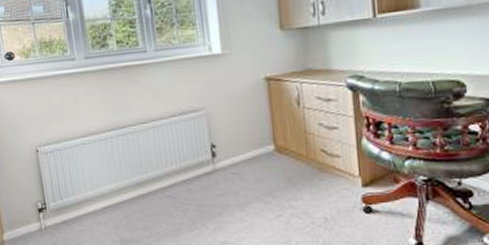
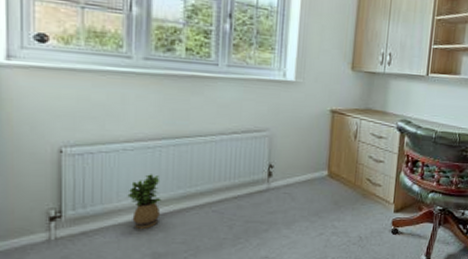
potted plant: none [92,164,122,216] -> present [127,174,162,229]

